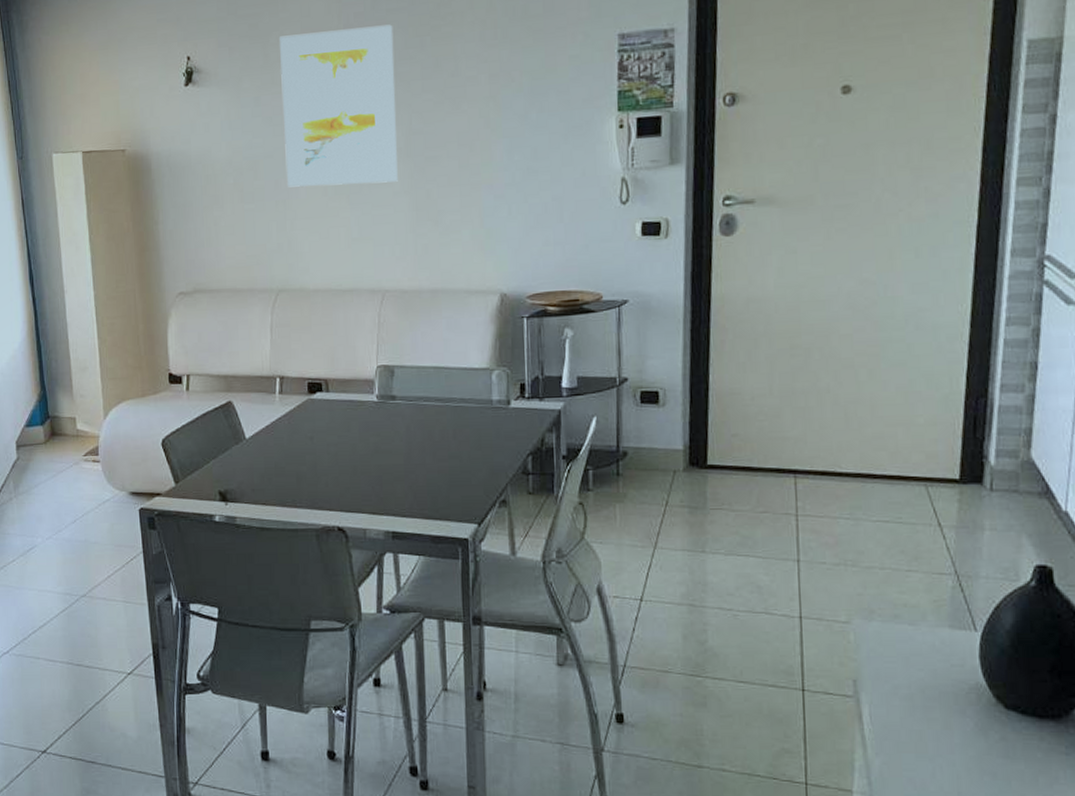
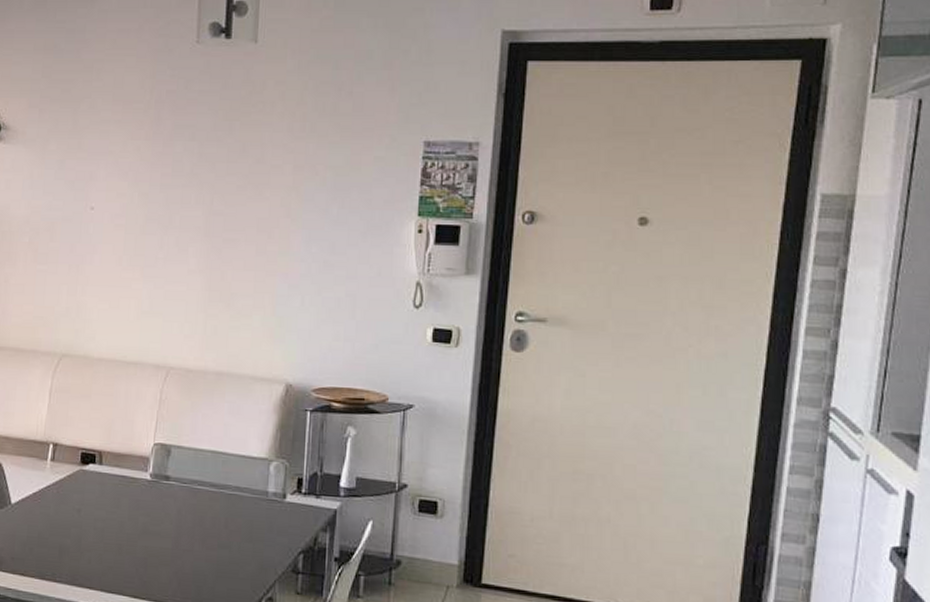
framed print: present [280,24,398,188] -> none [82,104,204,260]

